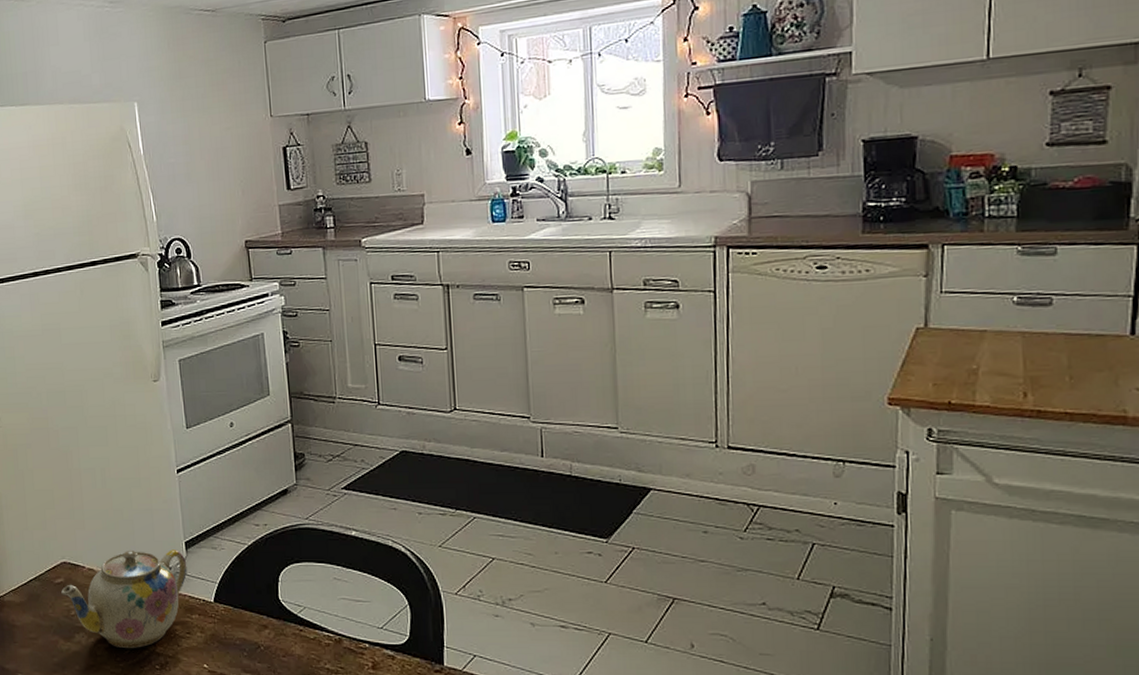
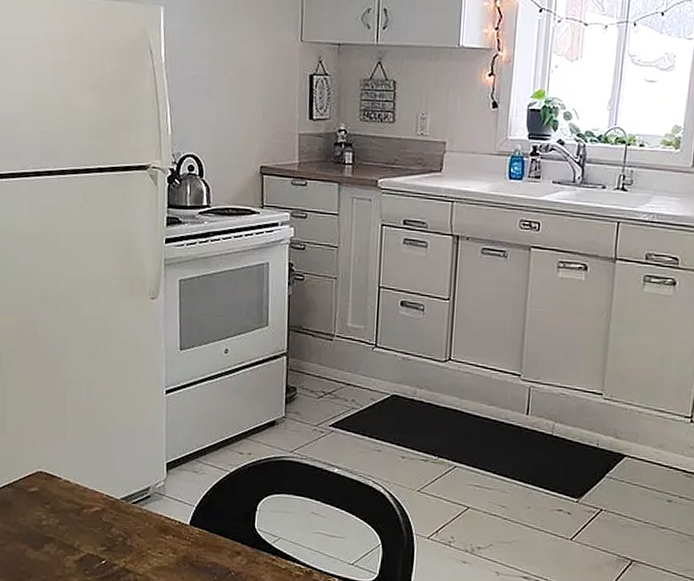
teapot: present [61,550,187,649] -> none [34,466,166,564]

